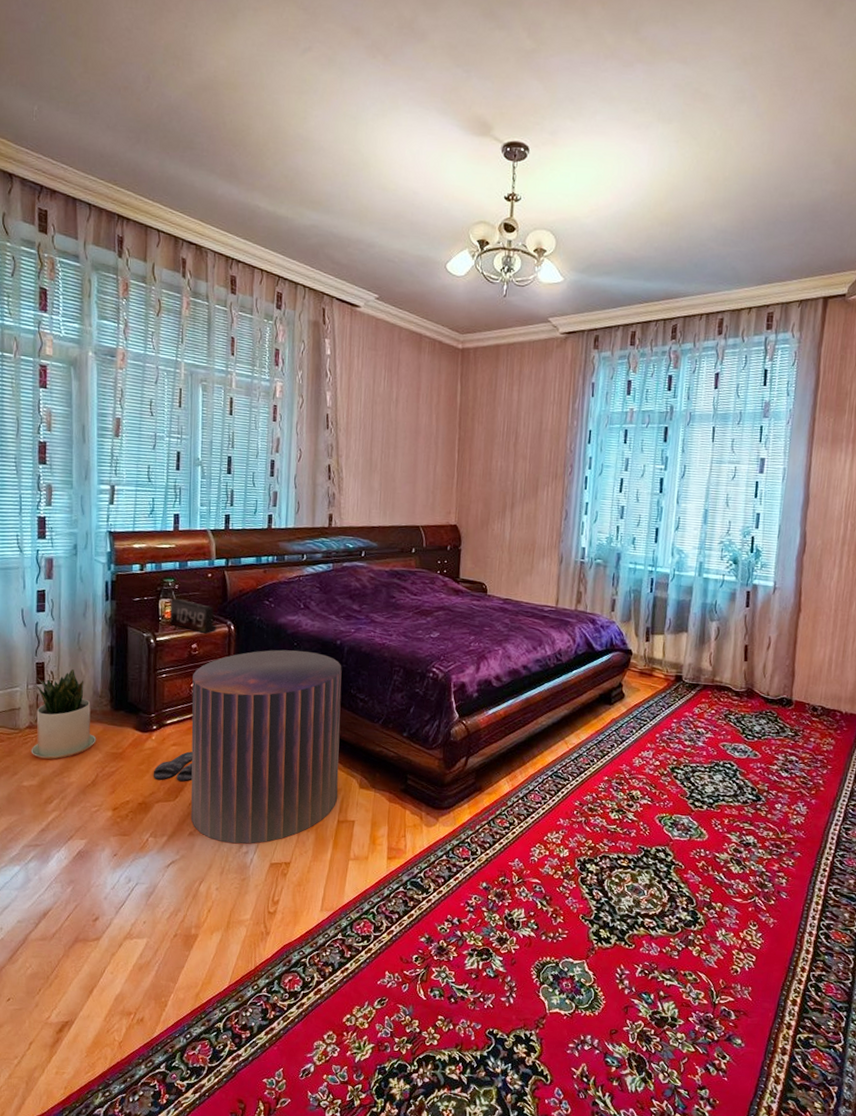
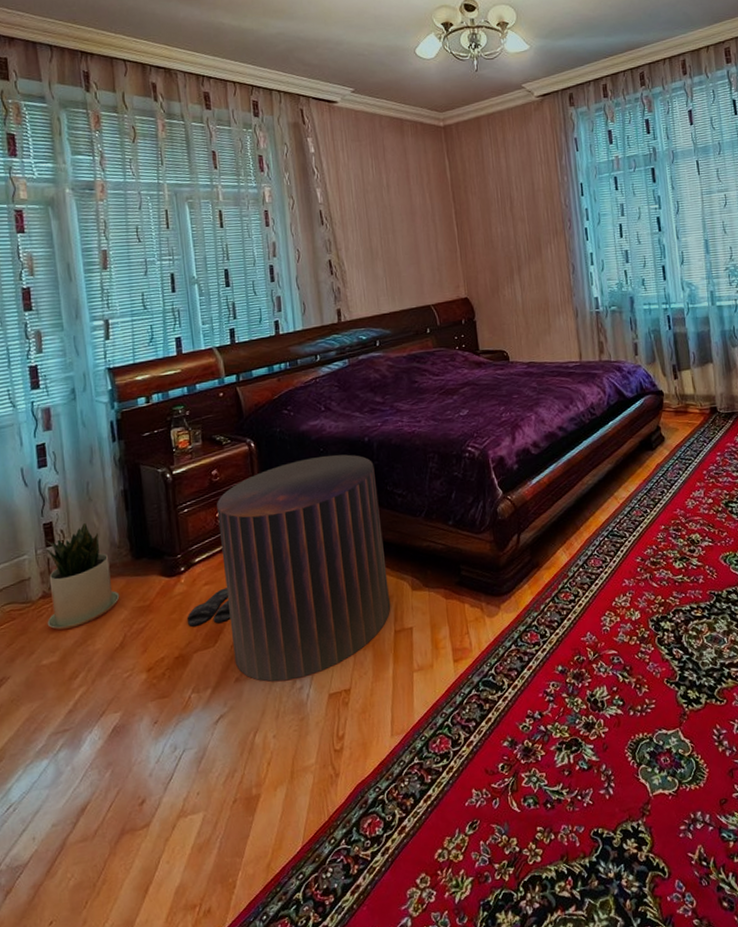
alarm clock: present [169,598,217,634] -> none [182,425,236,458]

